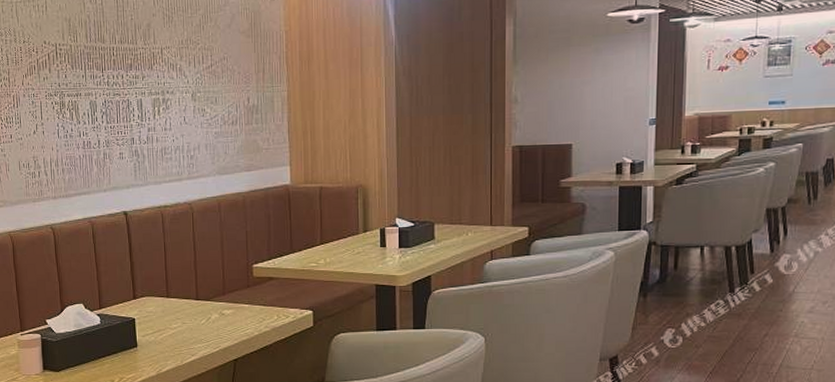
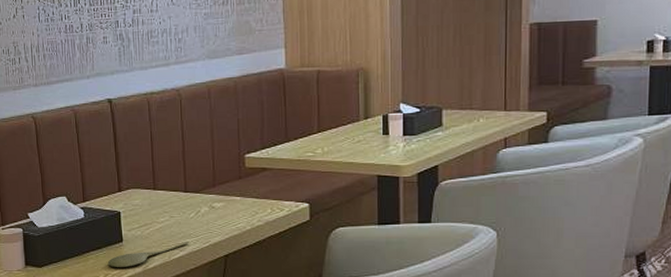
spoon: none [122,347,200,371] -> present [107,242,189,267]

